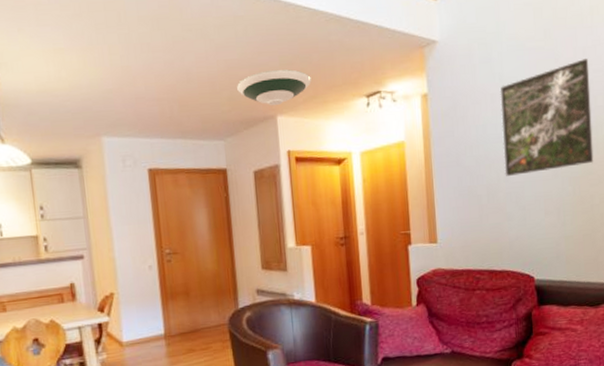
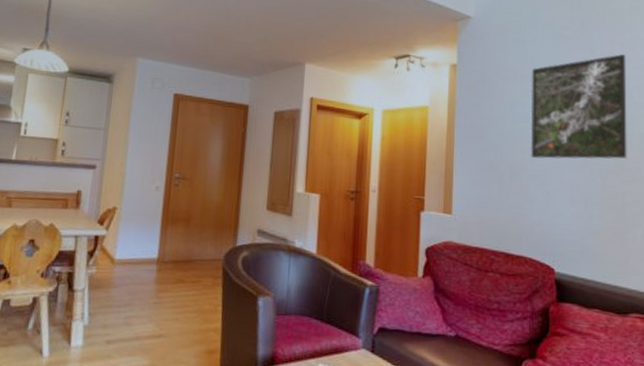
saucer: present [237,69,311,106] -> none [271,21,344,54]

